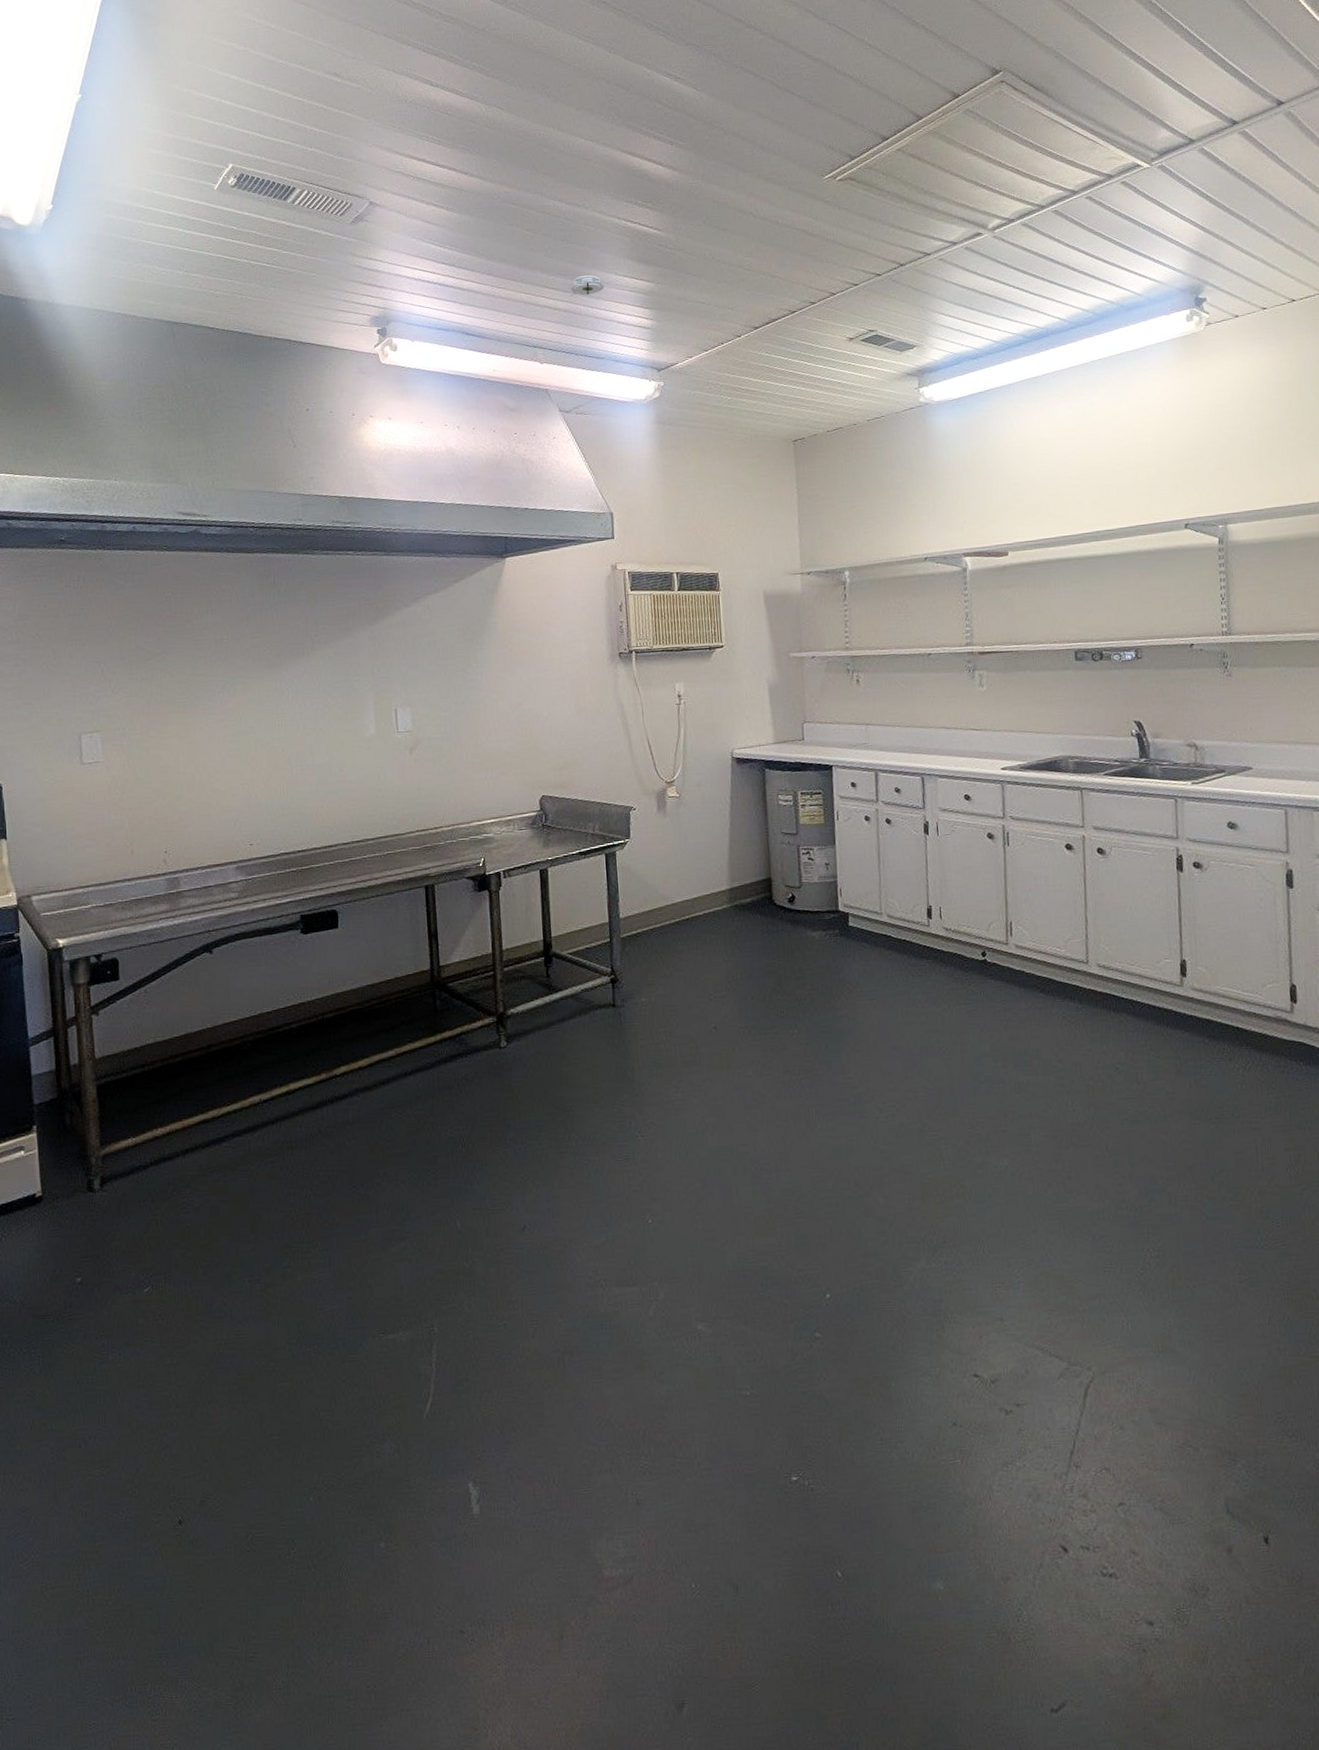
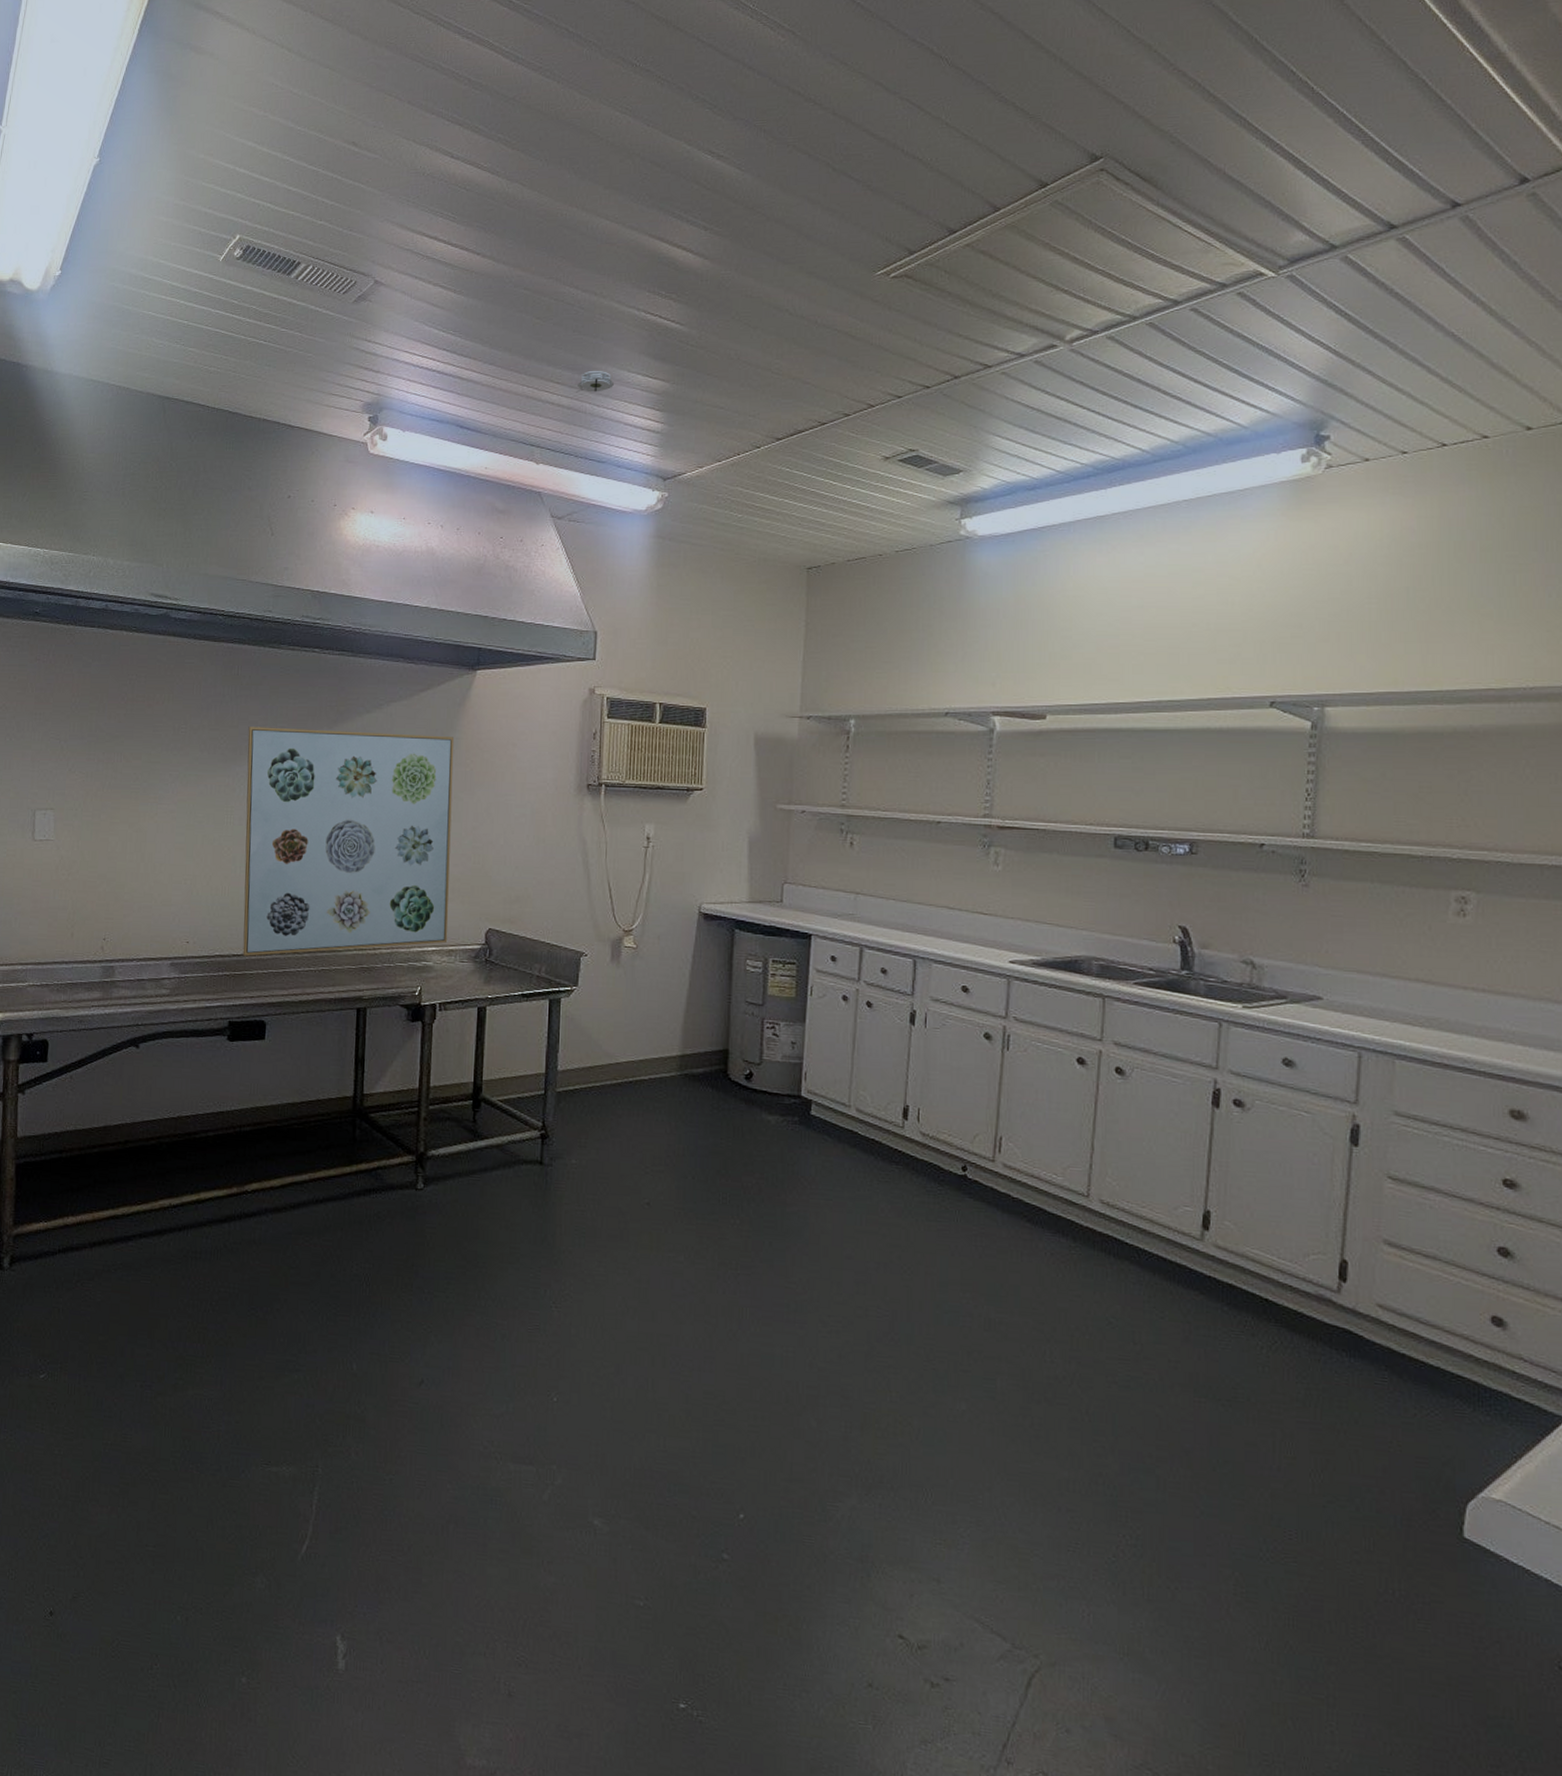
wall art: none [290,622,505,851] -> present [242,727,455,956]

